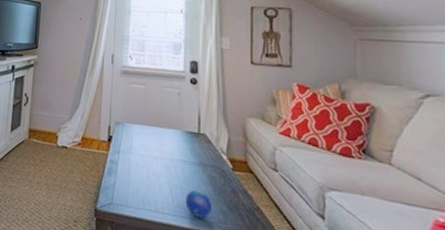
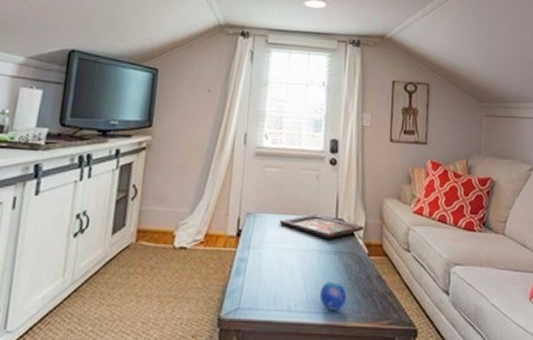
decorative tray: none [145,127,227,151] -> present [279,213,364,239]

